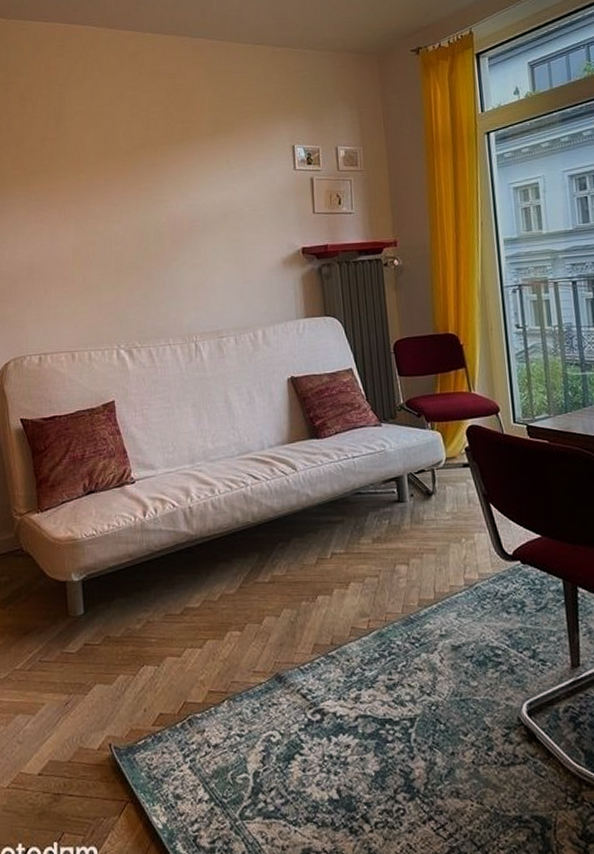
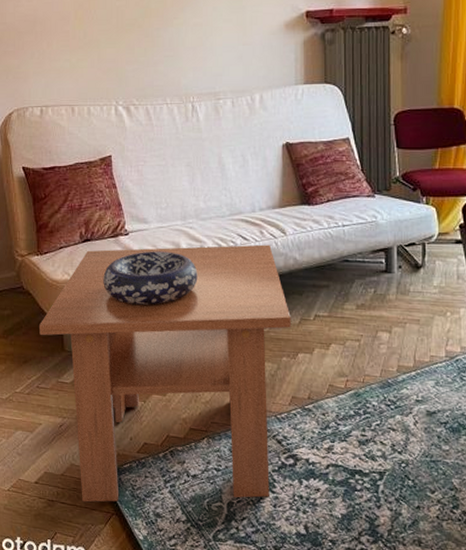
coffee table: none [41,482,309,791] -> present [39,244,292,503]
decorative bowl: none [109,498,209,558] -> present [103,251,198,305]

